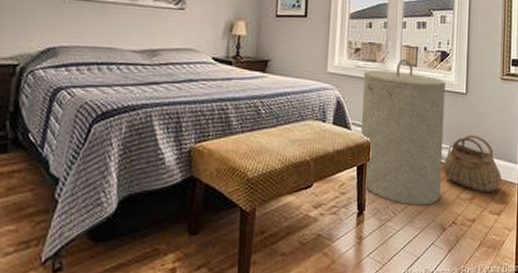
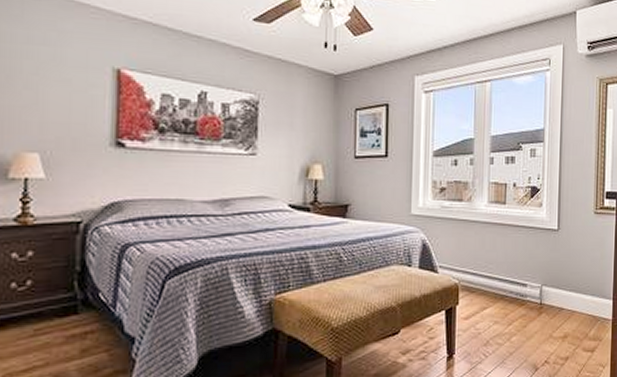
laundry hamper: present [361,59,446,206] -> none [449,197,536,347]
basket: present [443,135,501,192] -> none [535,272,595,330]

